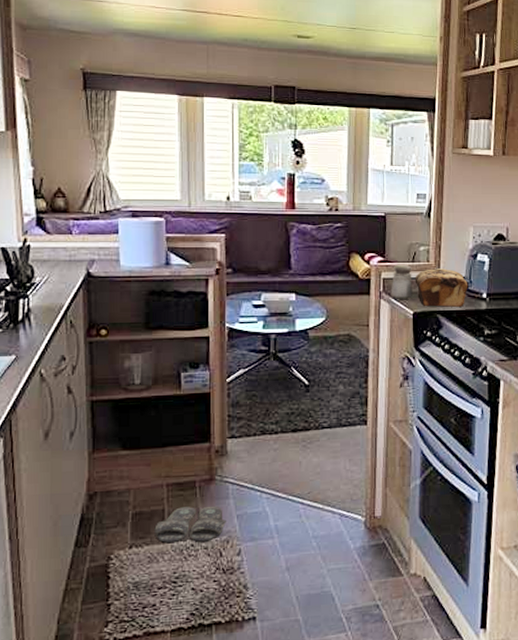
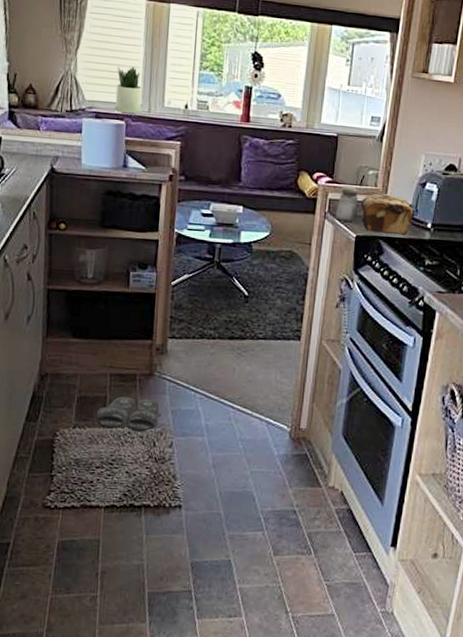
planter: none [151,162,184,210] -> present [113,67,144,114]

